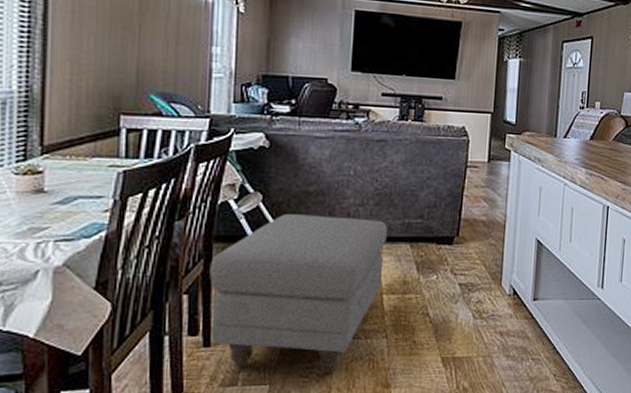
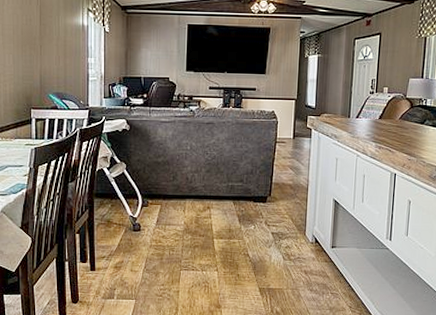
ottoman: present [209,214,387,373] -> none [93,178,216,294]

